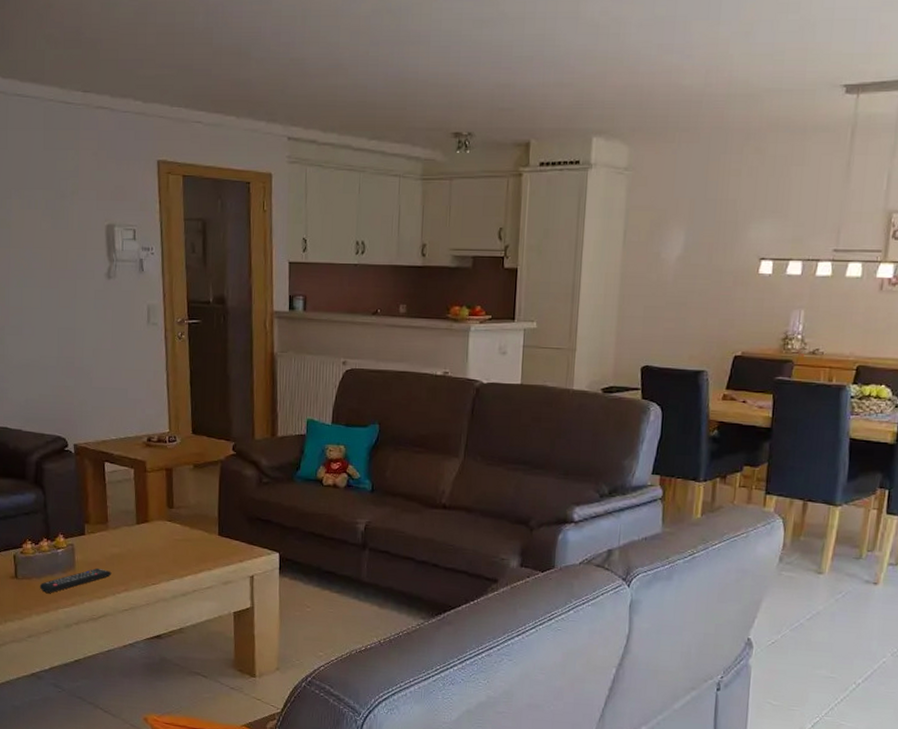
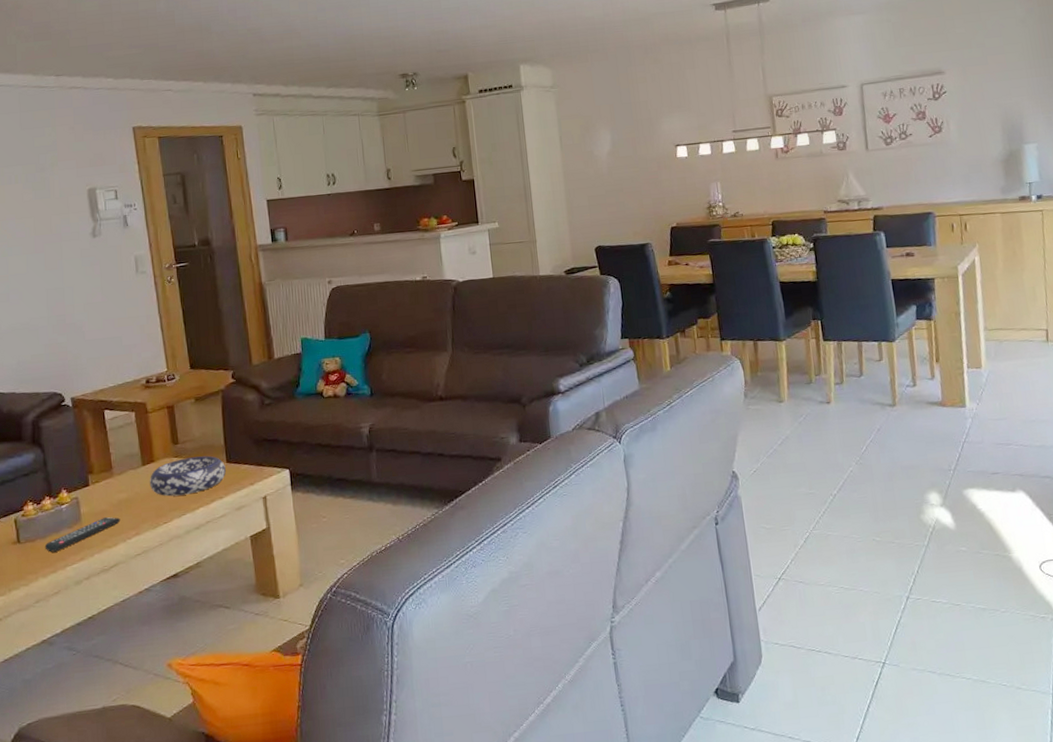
decorative bowl: none [142,523,217,561] -> present [149,456,226,497]

